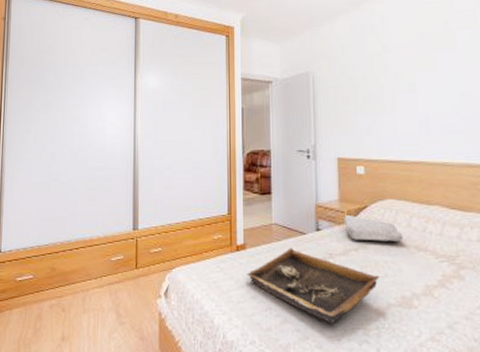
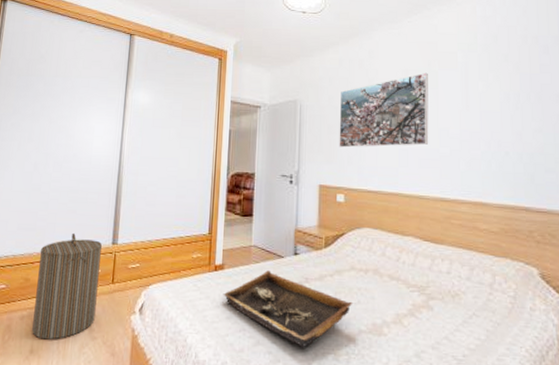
laundry hamper: none [62,220,123,327] -> present [32,232,102,340]
soap bar: present [344,214,403,241] -> none [321,240,378,270]
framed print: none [354,33,450,118] -> present [339,72,429,148]

